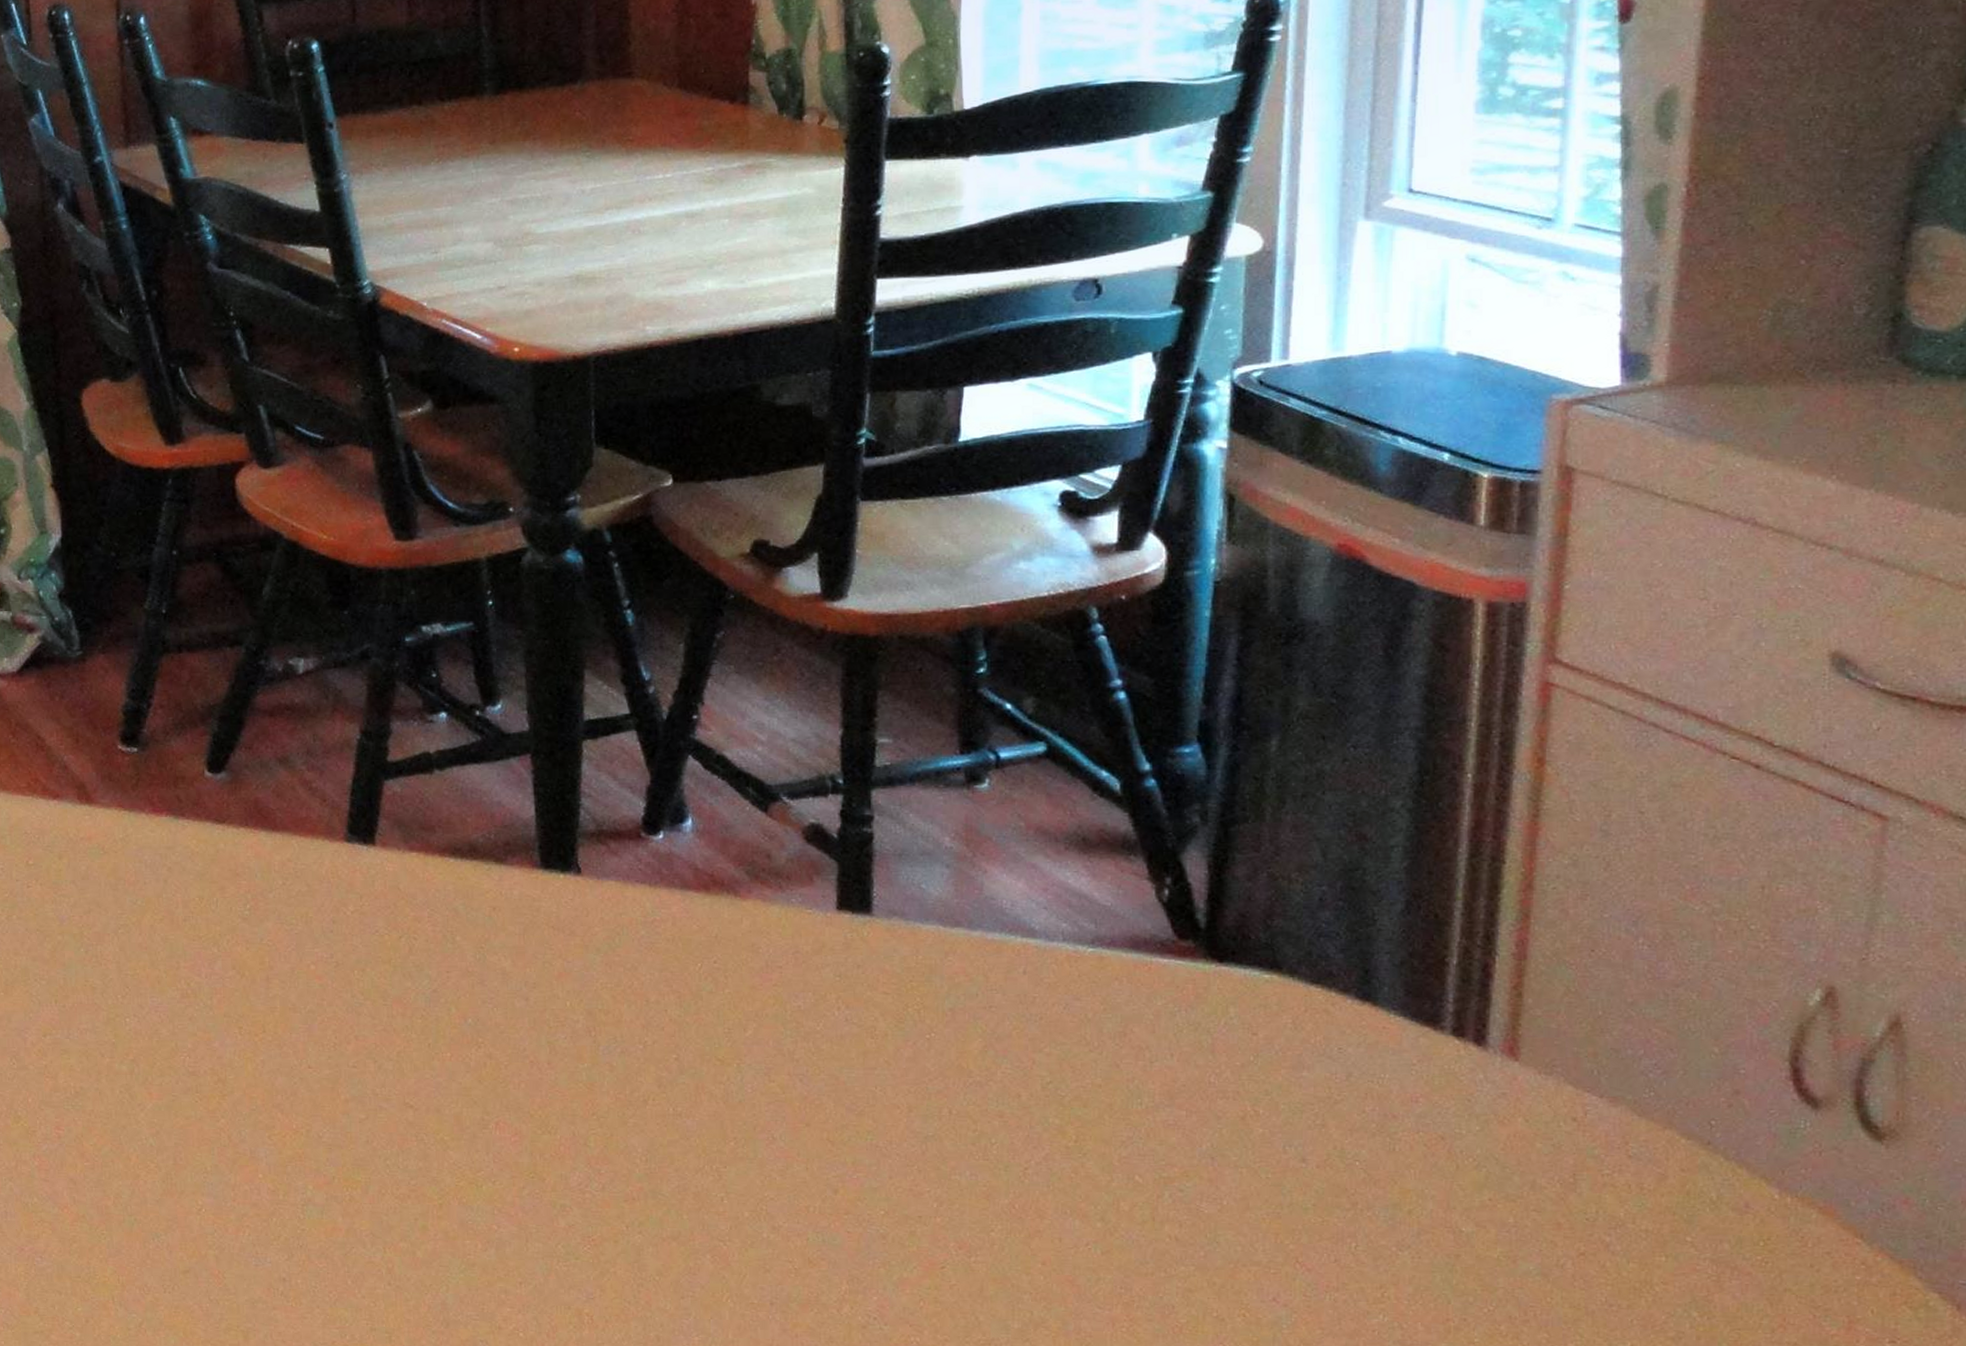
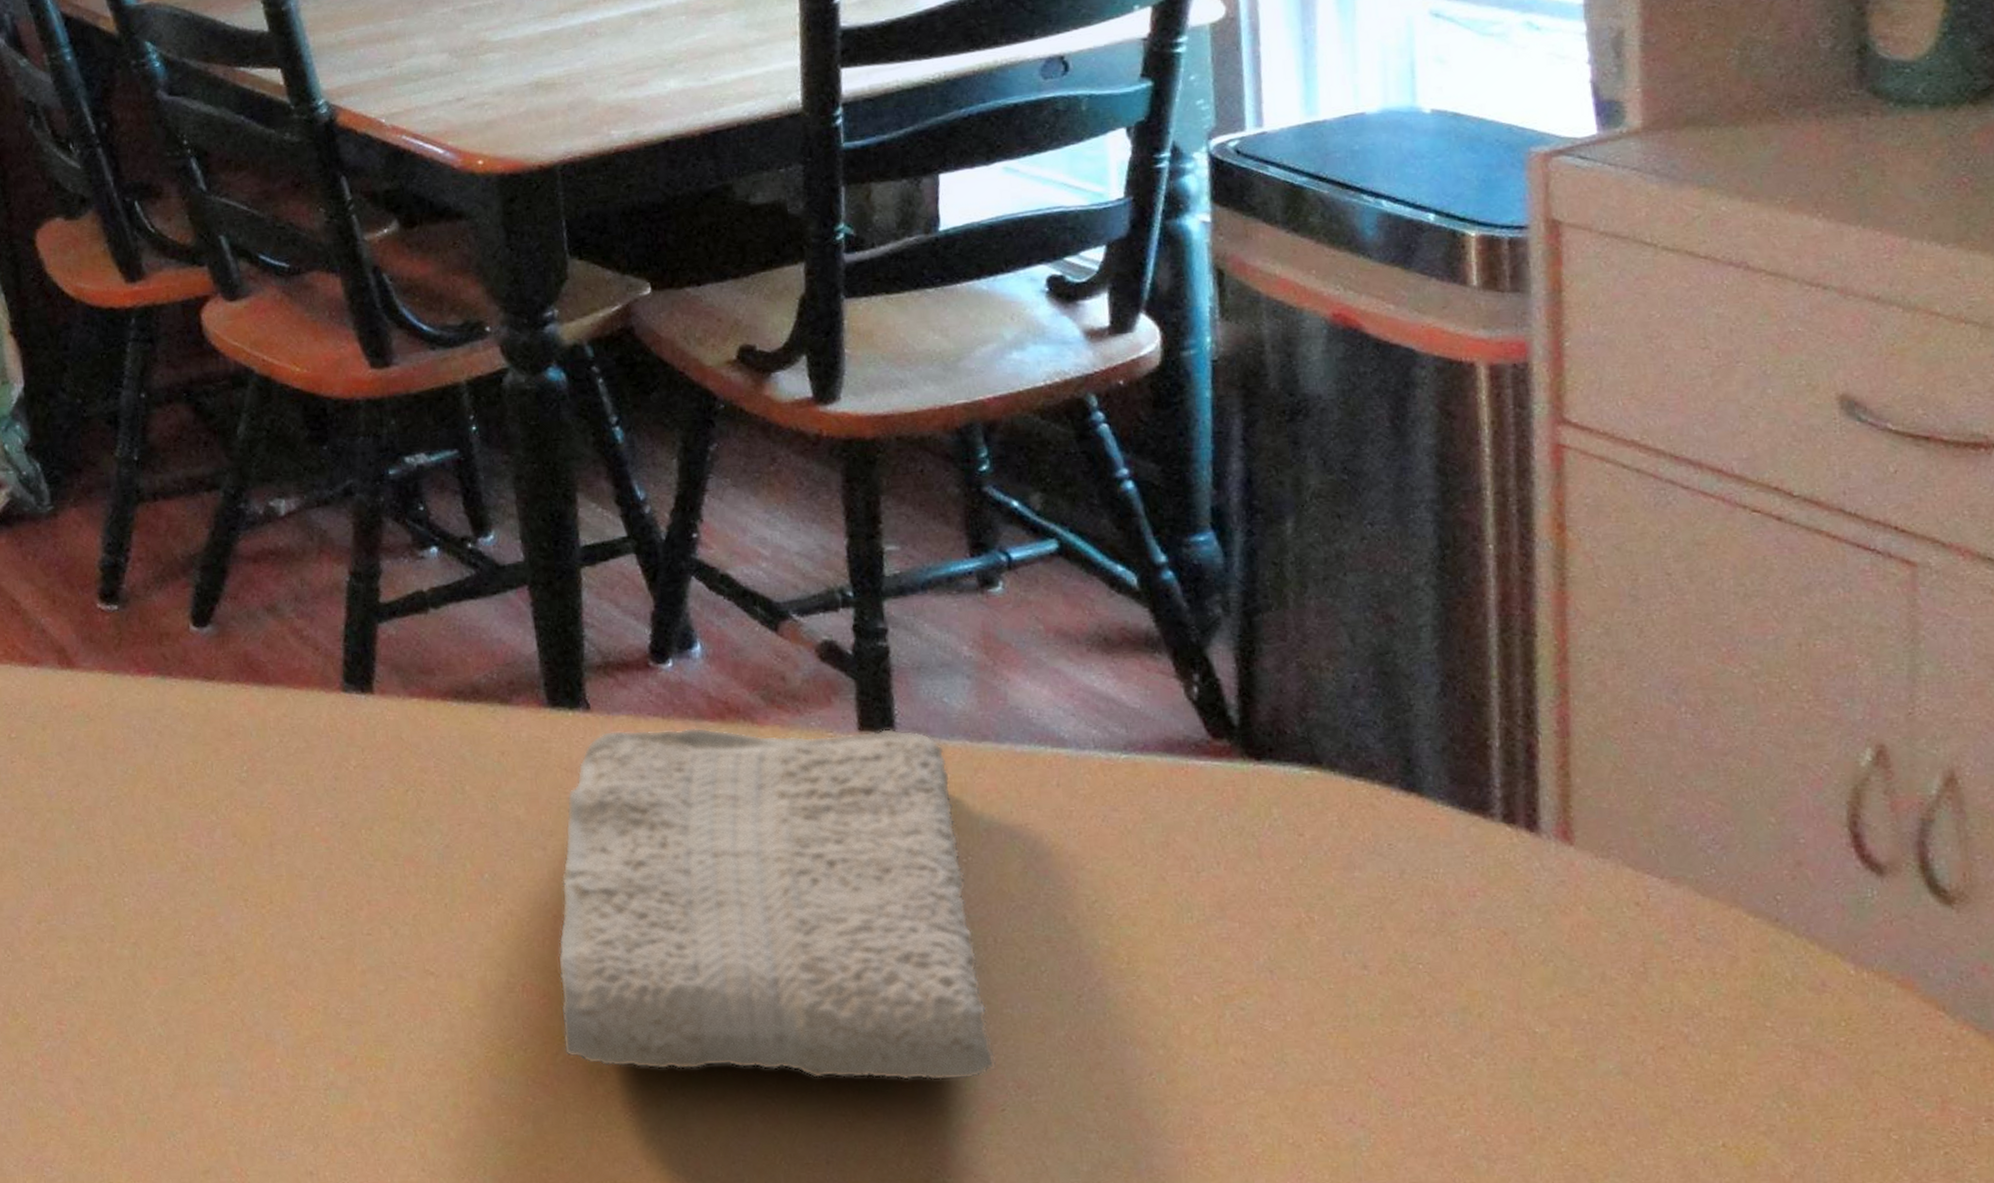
washcloth: none [530,894,941,1238] -> present [557,727,997,1080]

